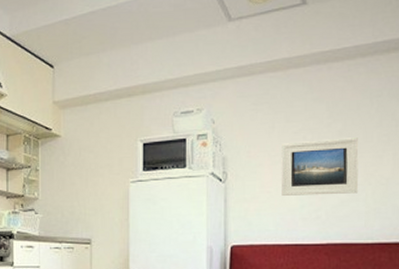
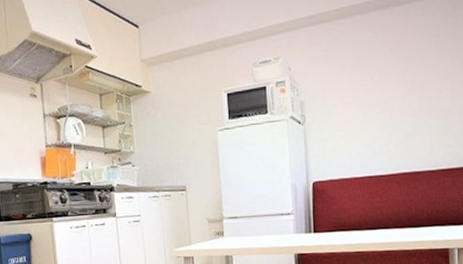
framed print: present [281,138,359,196] -> none [352,75,423,133]

